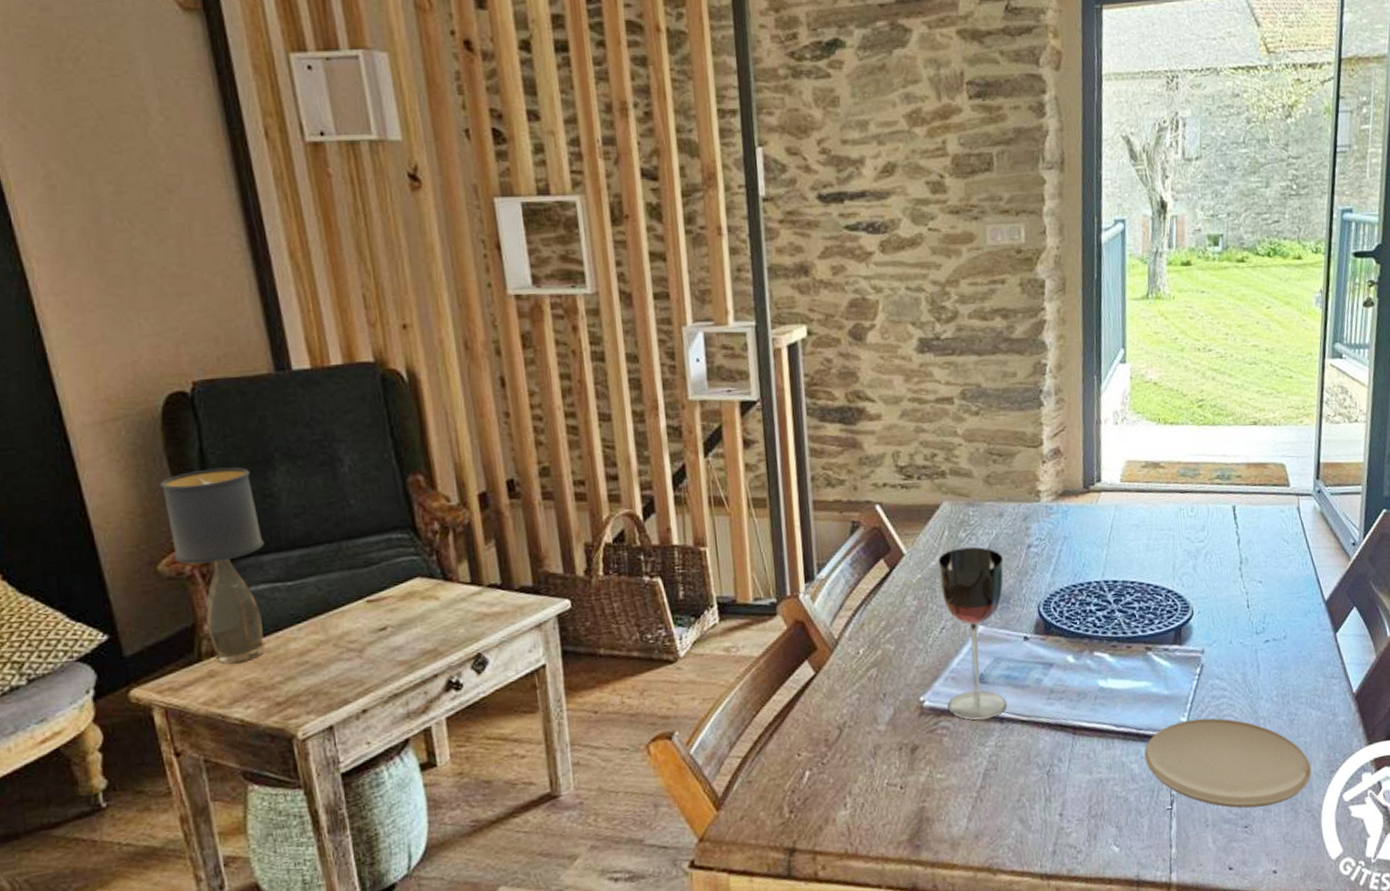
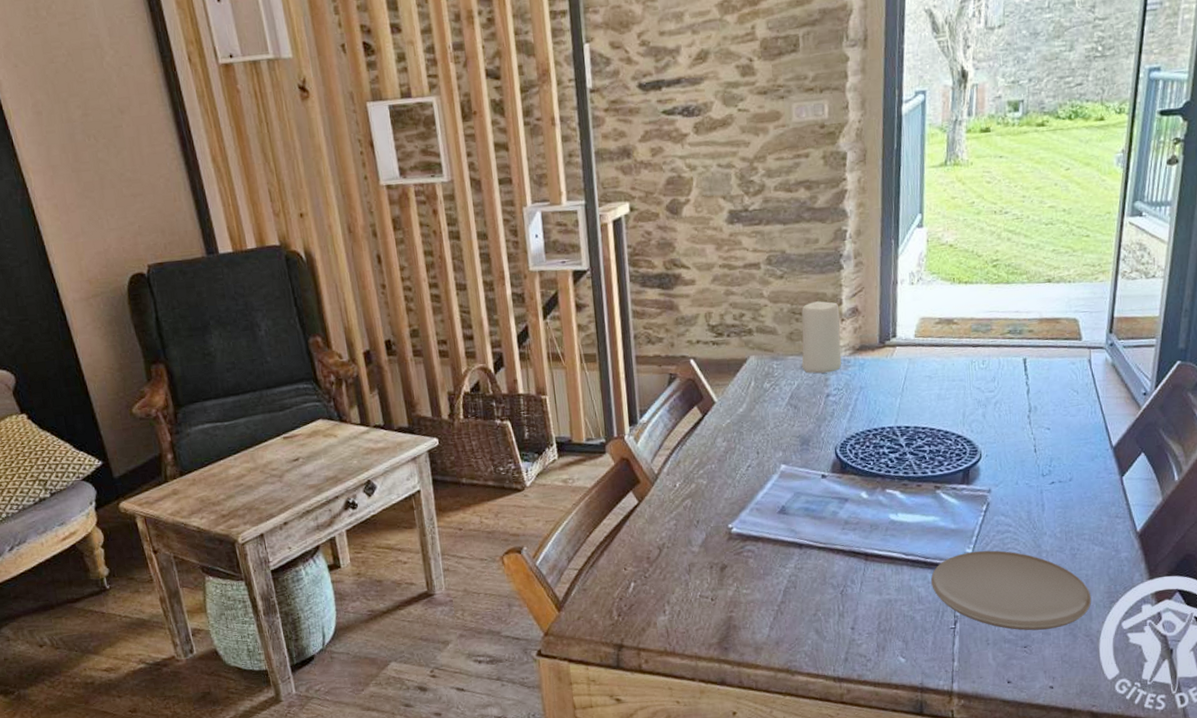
table lamp: present [160,467,266,664] -> none [130,332,212,485]
wineglass: present [938,546,1006,720] -> none [745,395,805,546]
candle: none [999,441,1044,522] -> present [801,301,842,374]

